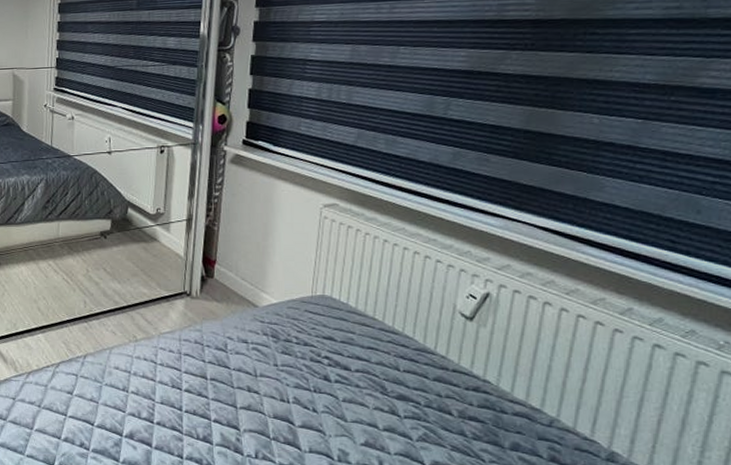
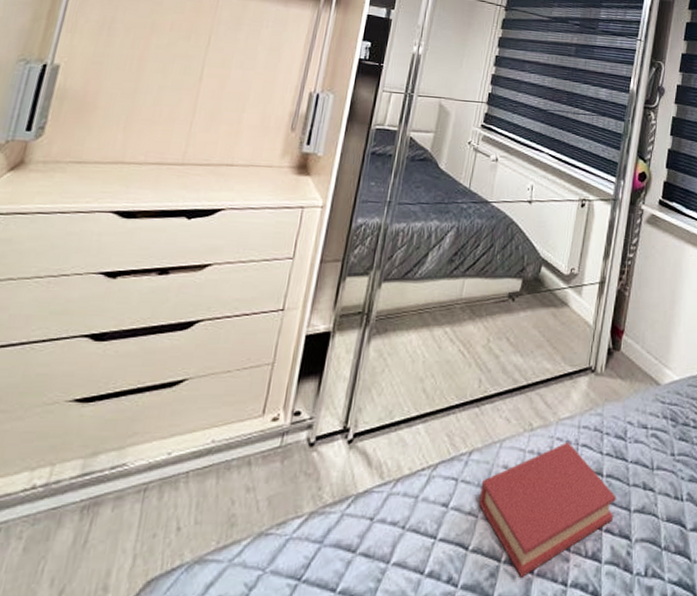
book: none [97,351,222,449] -> present [478,442,616,577]

